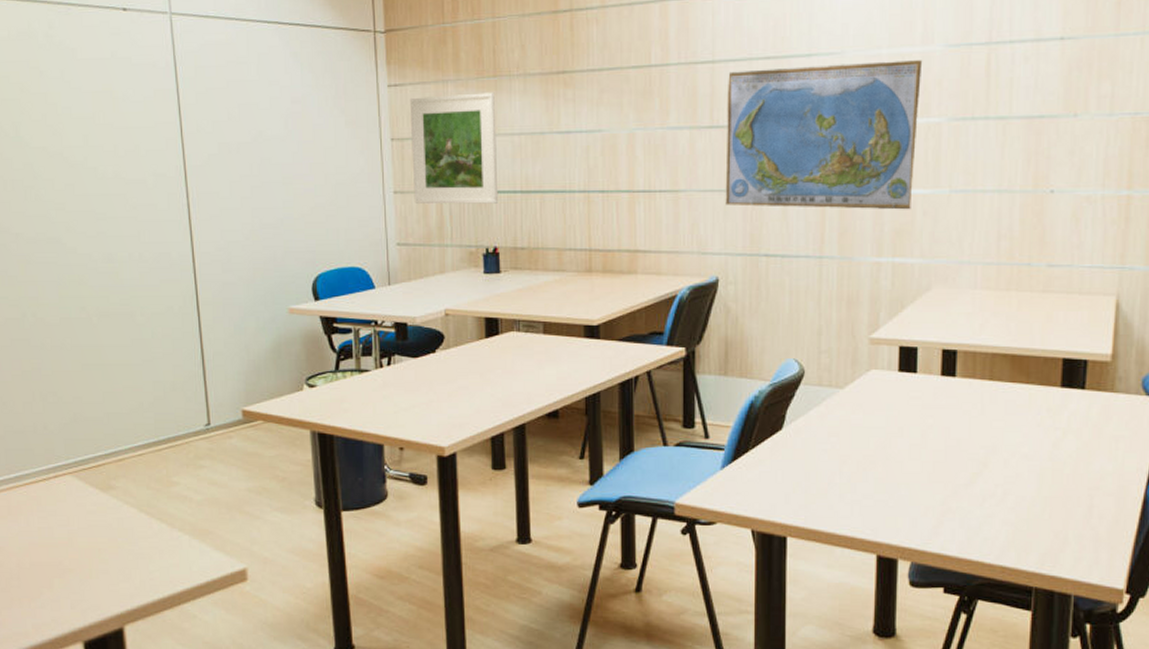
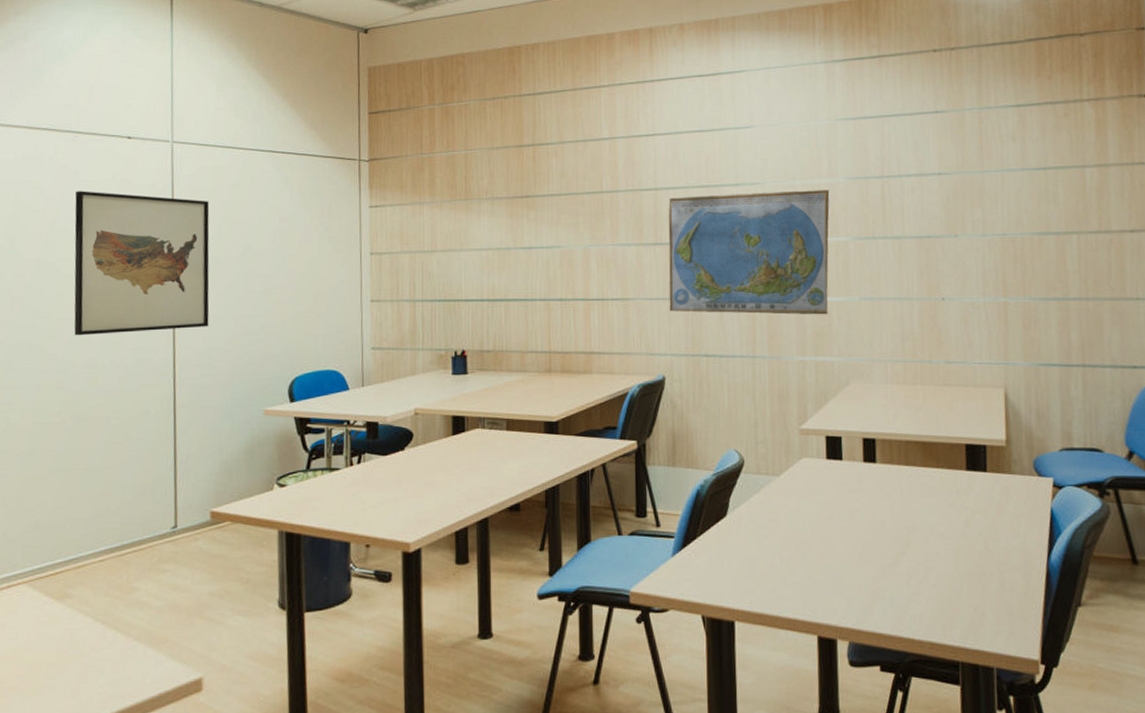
wall art: none [75,71,225,229] -> present [74,191,210,336]
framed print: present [409,92,499,204] -> none [388,213,467,312]

